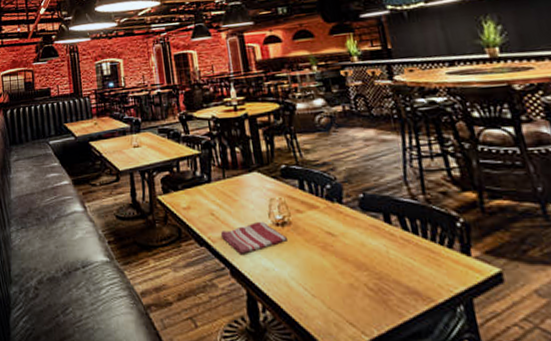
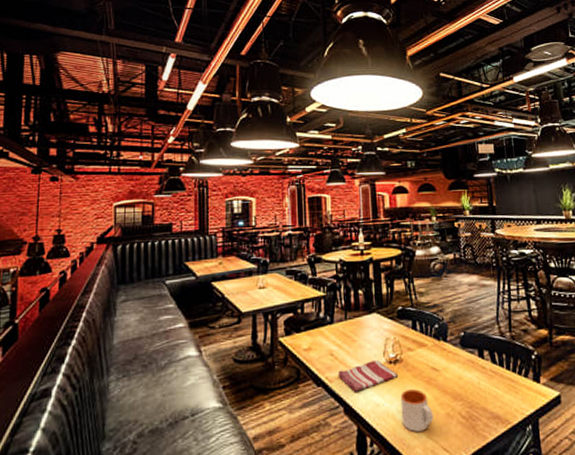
mug: none [292,255,334,301] -> present [400,389,434,432]

